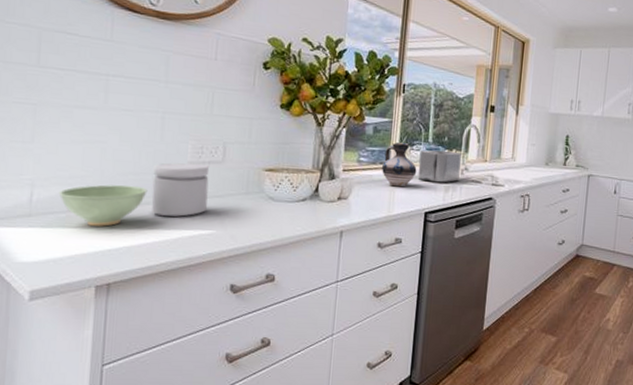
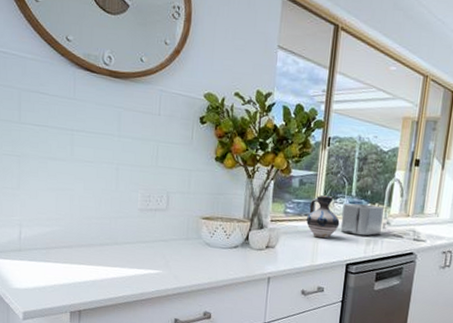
bowl: present [58,184,148,227] -> none [40,226,107,263]
jar: present [151,162,209,217] -> none [110,209,156,257]

